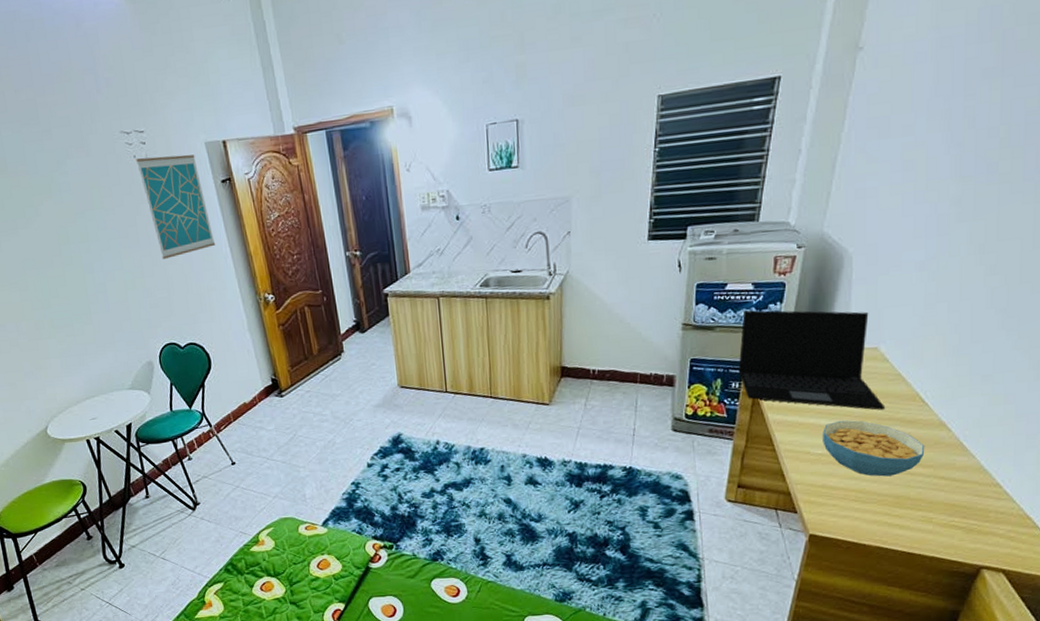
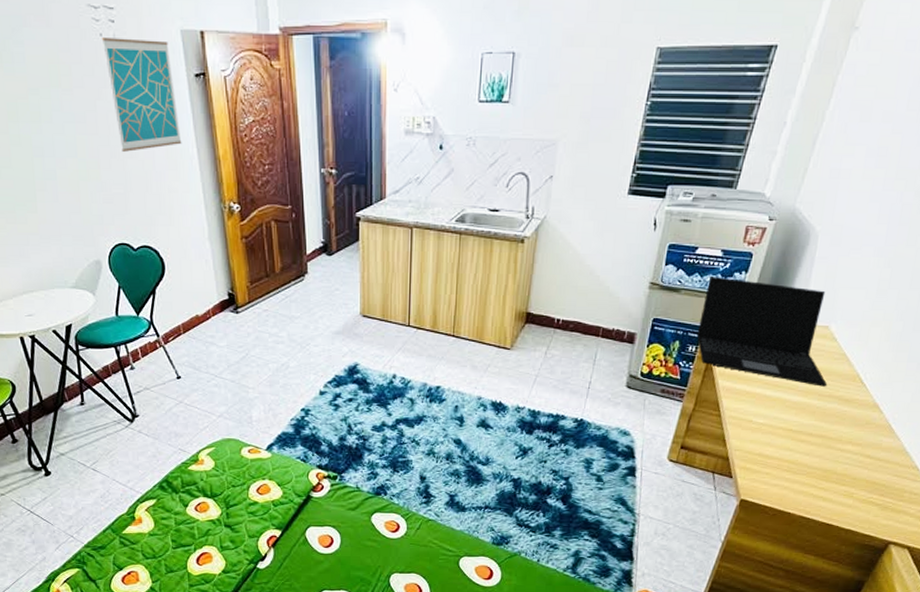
cereal bowl: present [823,420,925,477] -> none [765,394,858,451]

